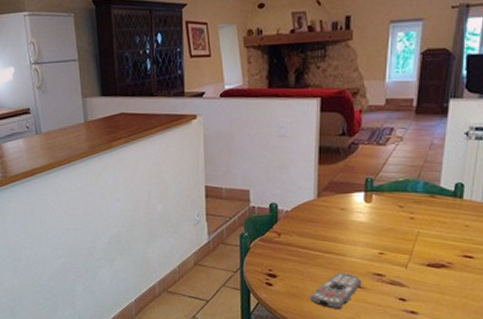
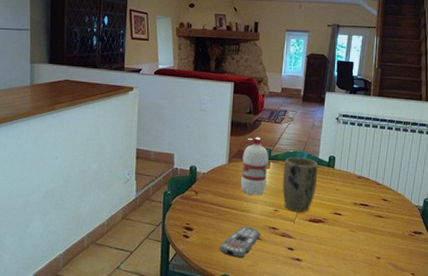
water bottle: none [333,164,370,236] -> present [240,137,269,196]
plant pot: none [389,187,440,255] -> present [282,157,318,212]

